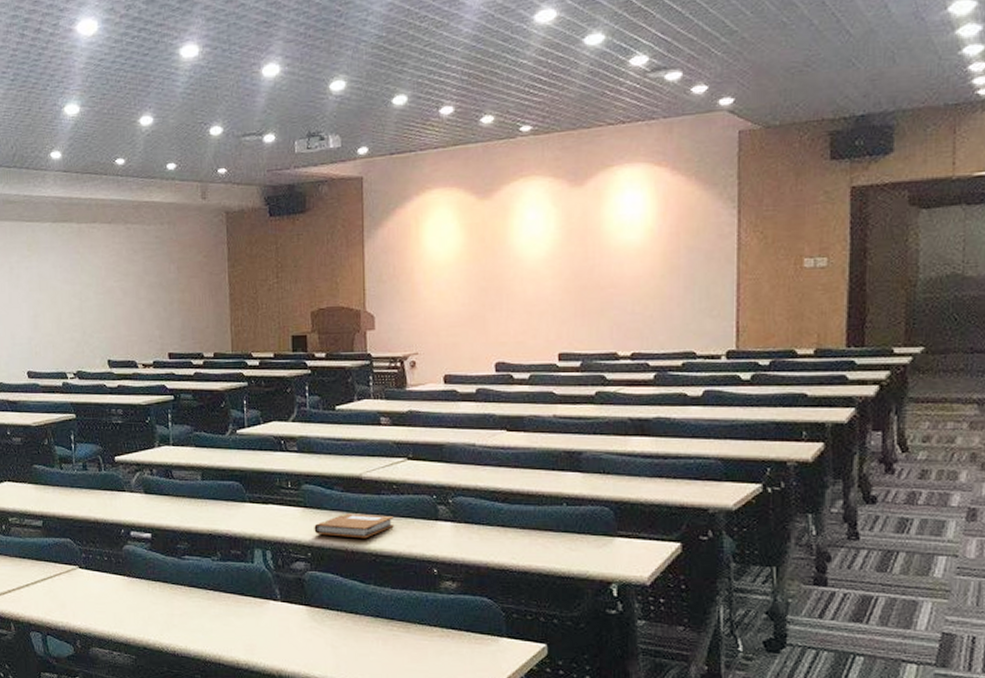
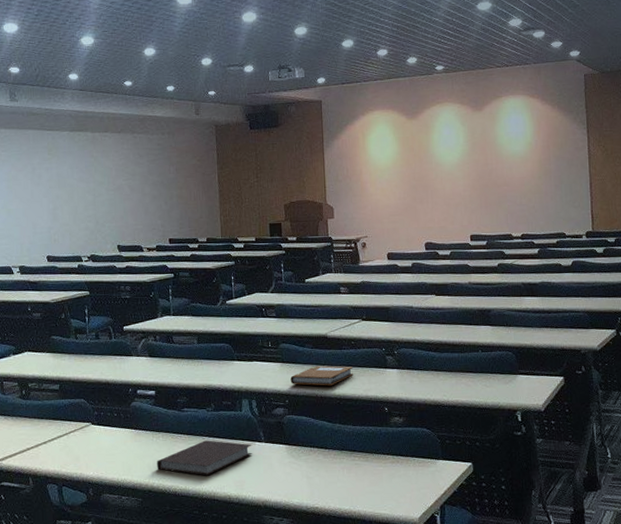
notebook: none [153,594,265,636] -> present [157,440,252,476]

